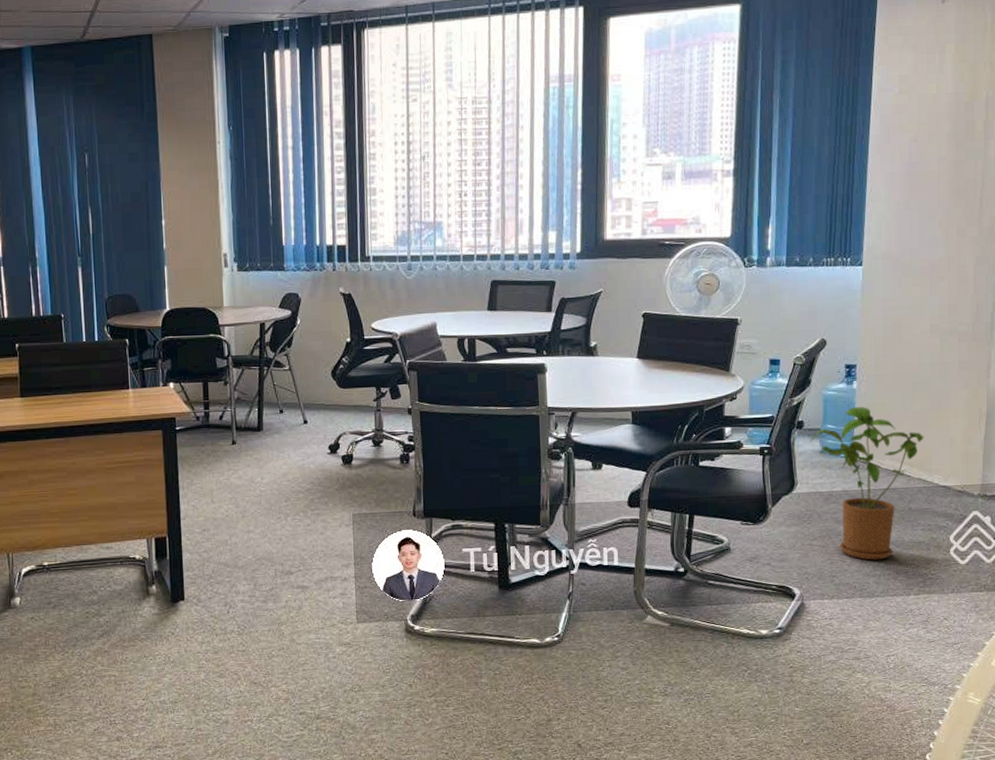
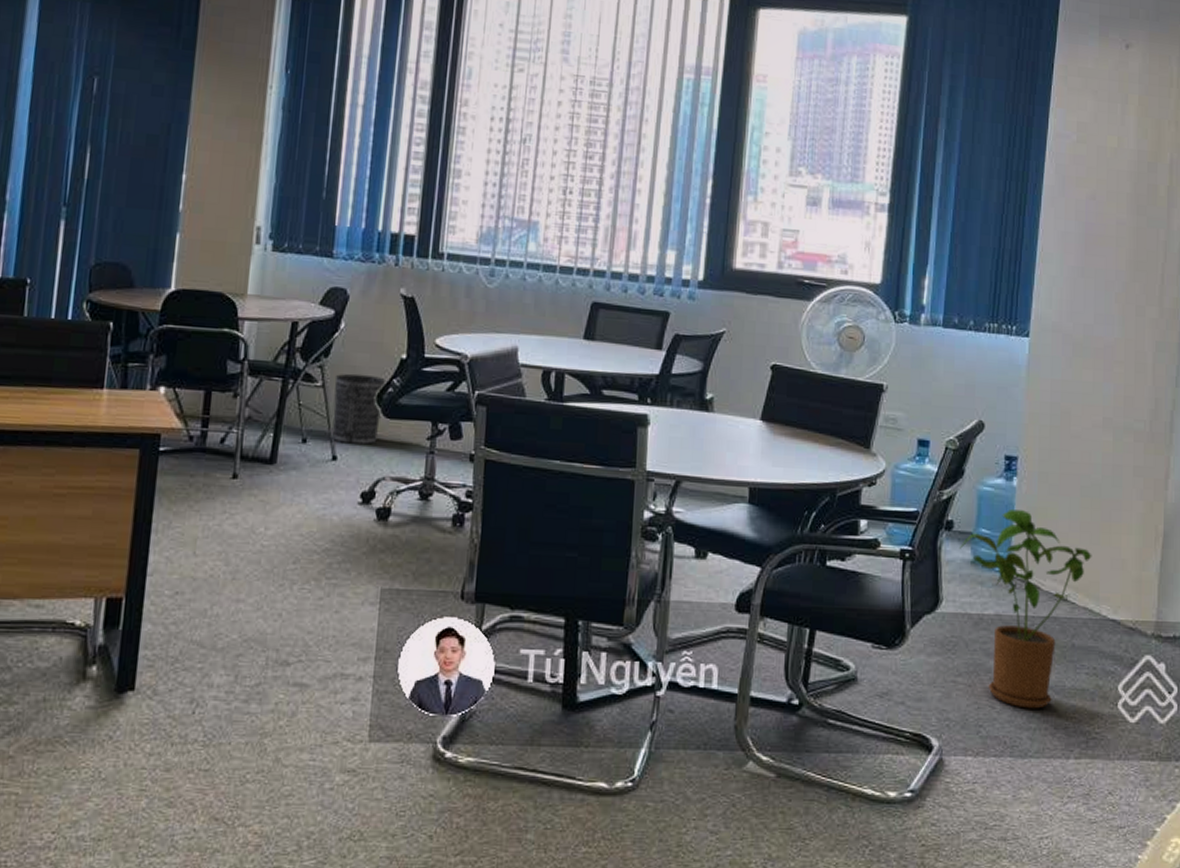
wastebasket: none [298,357,337,410] -> present [332,373,387,445]

